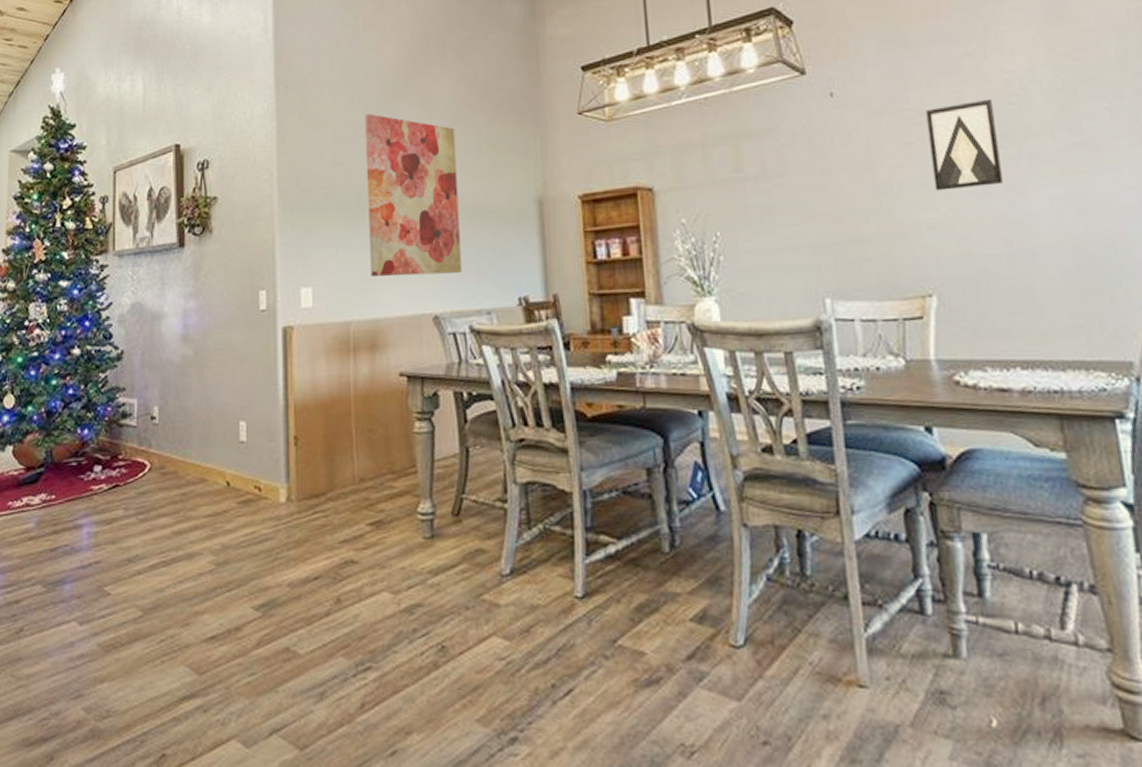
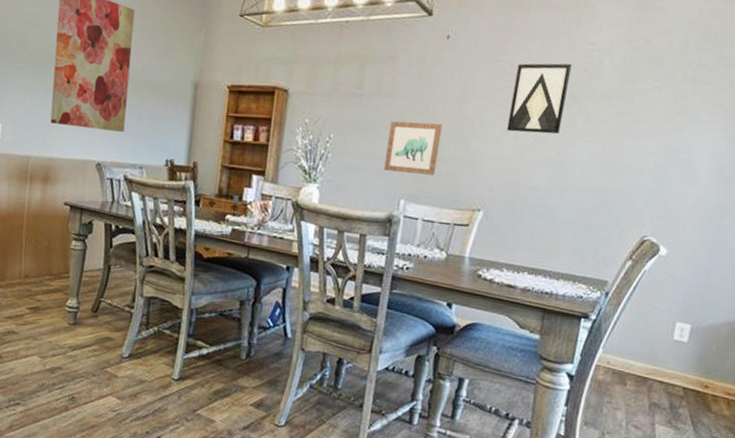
wall art: none [787,197,861,265] -> present [383,121,443,176]

